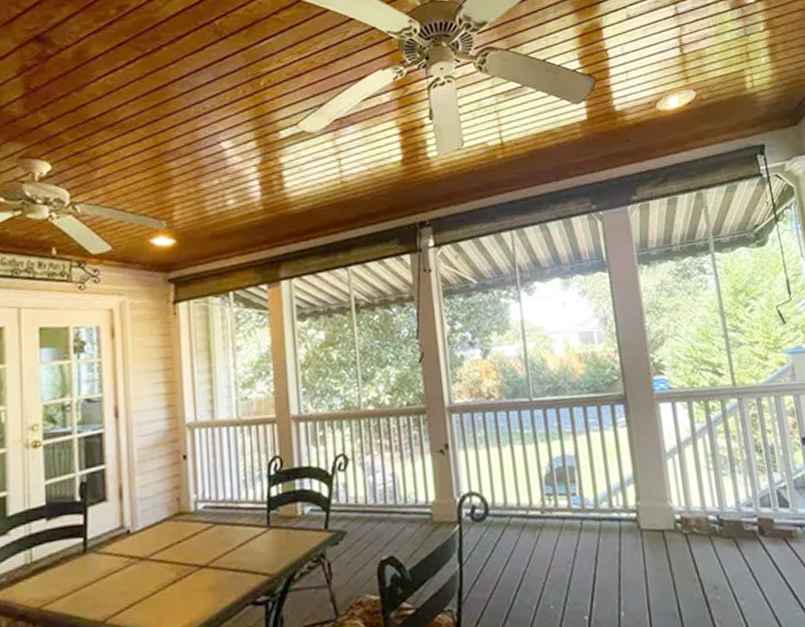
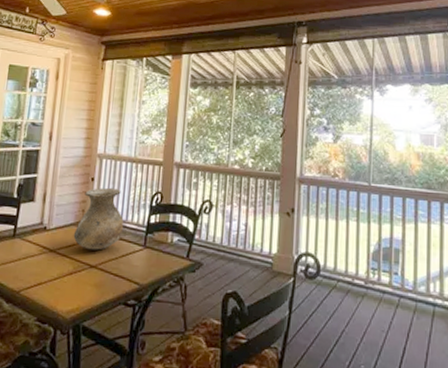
vase: none [169,462,237,547] -> present [73,187,124,250]

